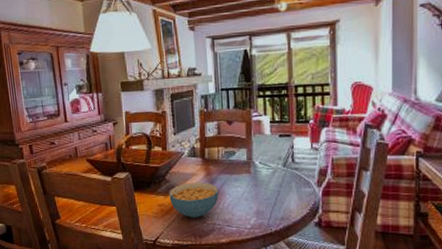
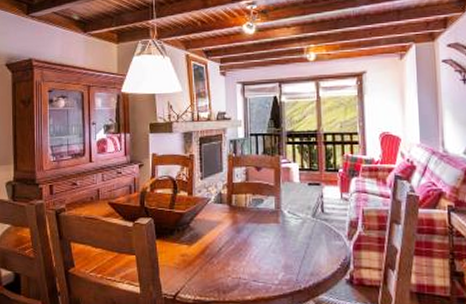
cereal bowl: present [169,182,219,218] -> none [193,230,245,271]

